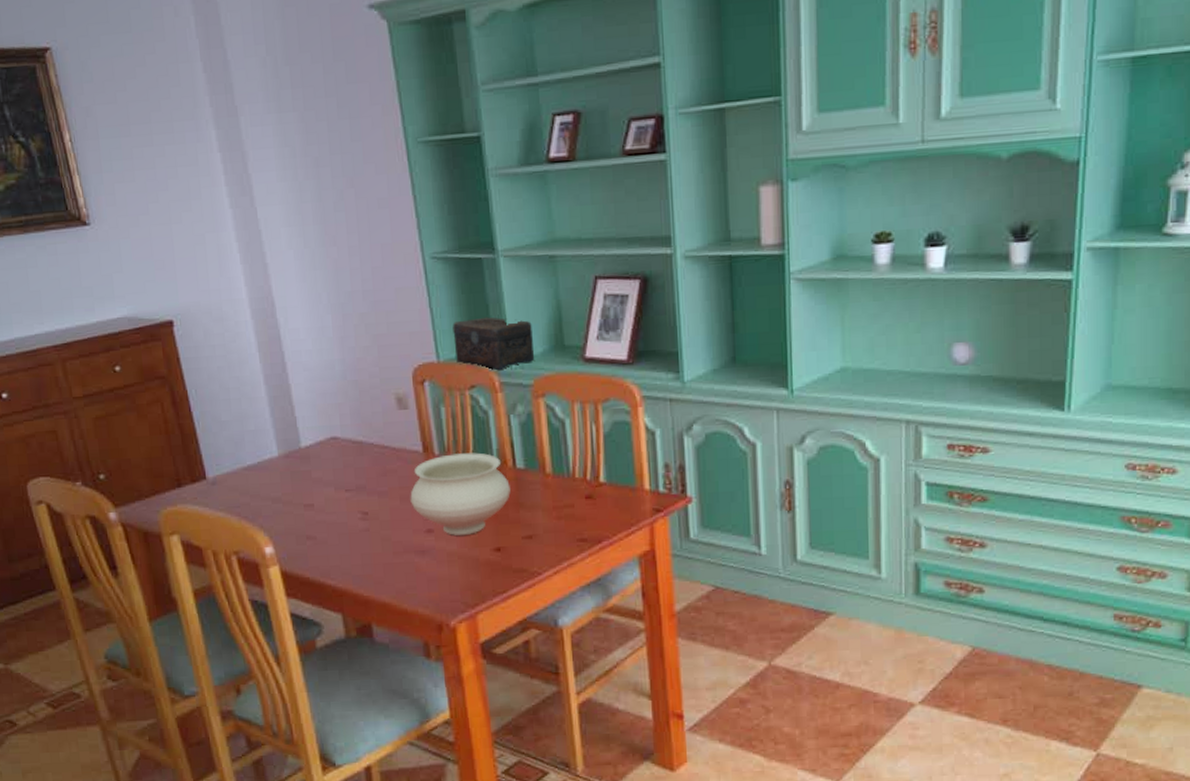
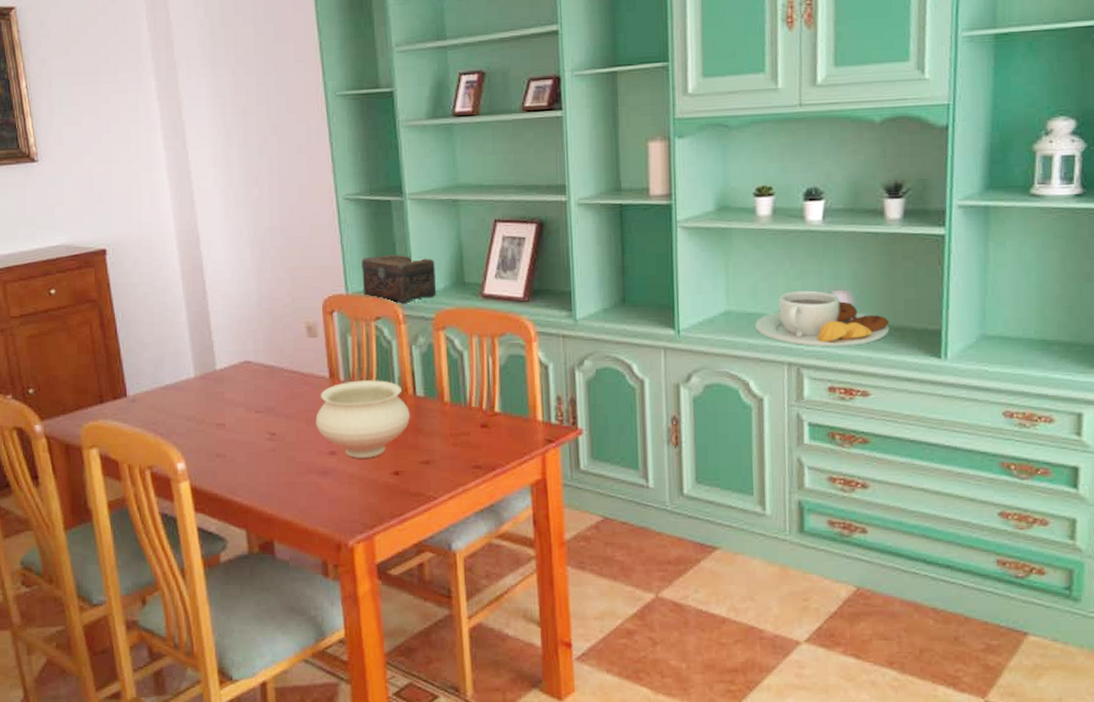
tea set: none [871,343,1012,403] -> present [754,290,890,347]

